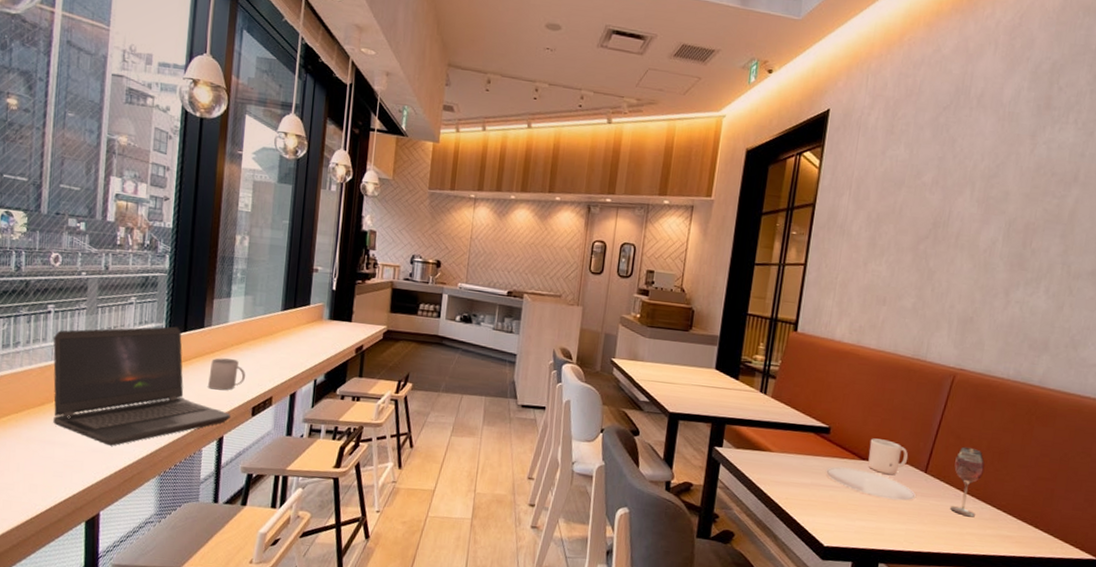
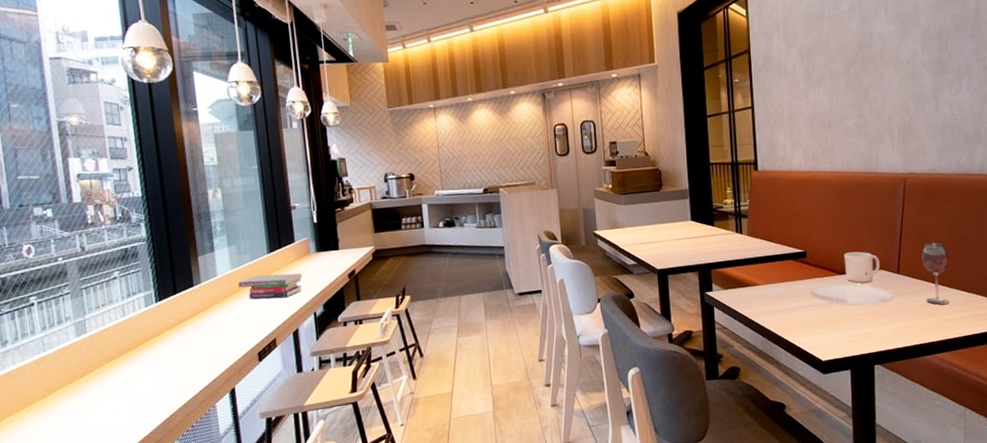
laptop computer: present [53,326,230,446] -> none [42,291,238,423]
mug: present [208,358,246,391] -> none [208,310,246,344]
books: none [247,330,311,359] -> present [238,273,303,300]

